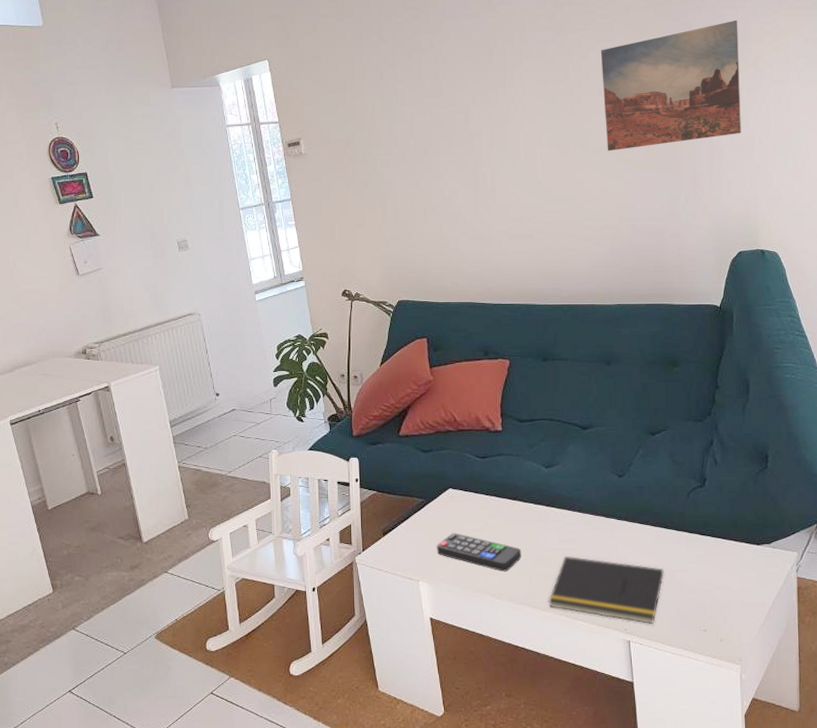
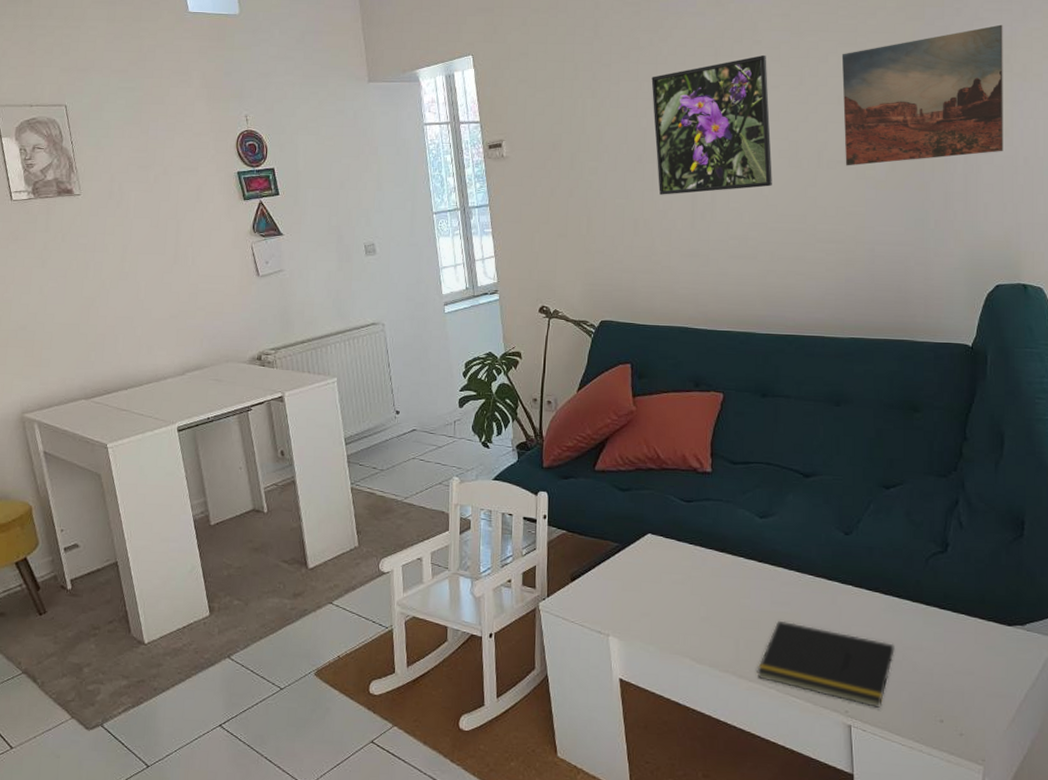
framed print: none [433,52,544,184] -> present [651,54,772,195]
remote control: present [436,533,521,572] -> none [630,584,728,633]

